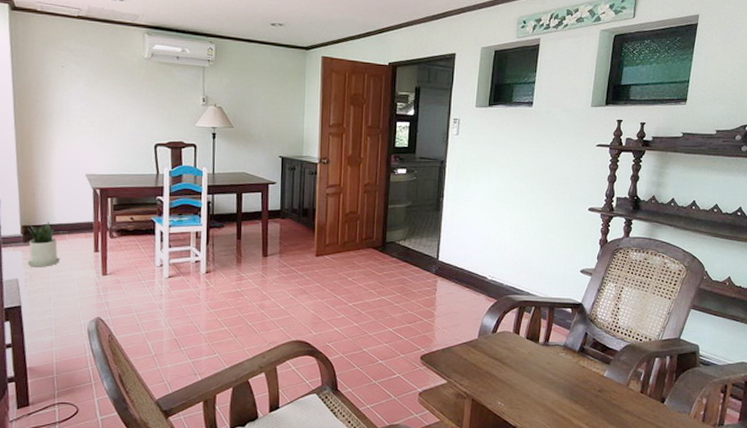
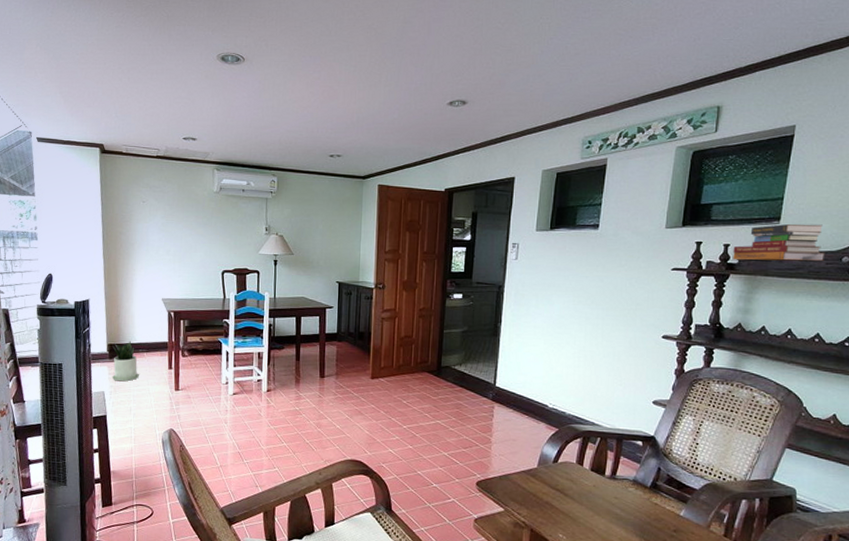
books: none [648,104,722,140] -> present [733,223,825,262]

